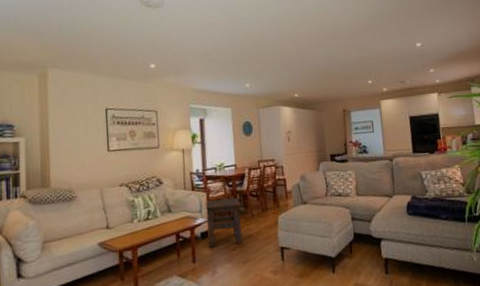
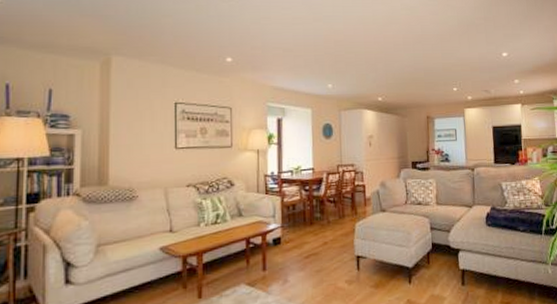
side table: present [206,198,242,248] -> none [280,203,317,255]

